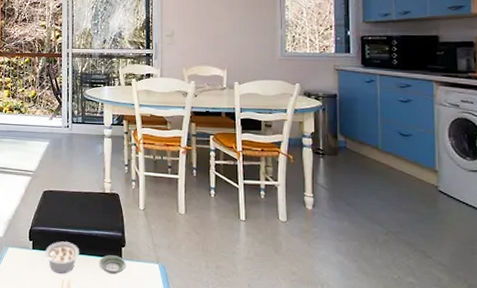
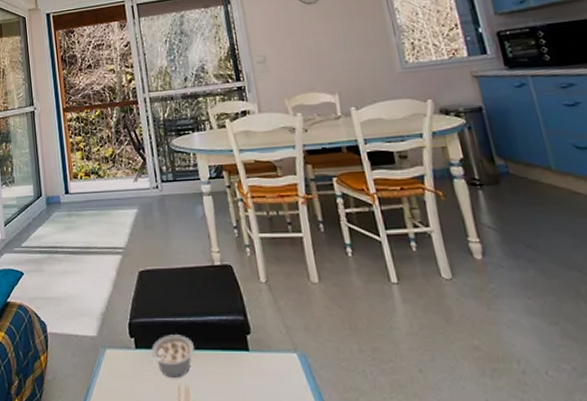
saucer: present [99,255,127,275] -> none [220,347,257,373]

